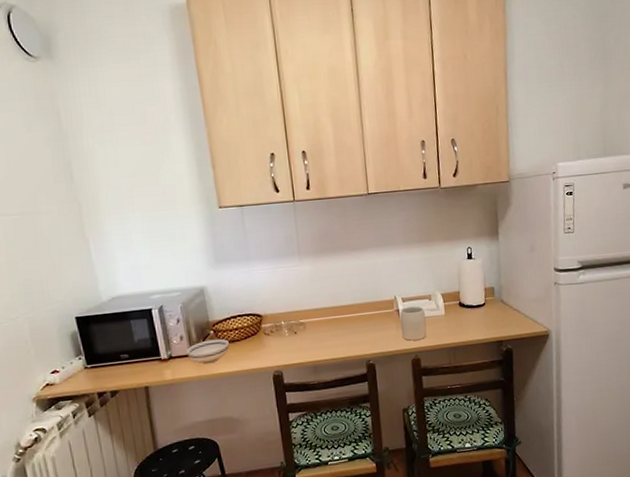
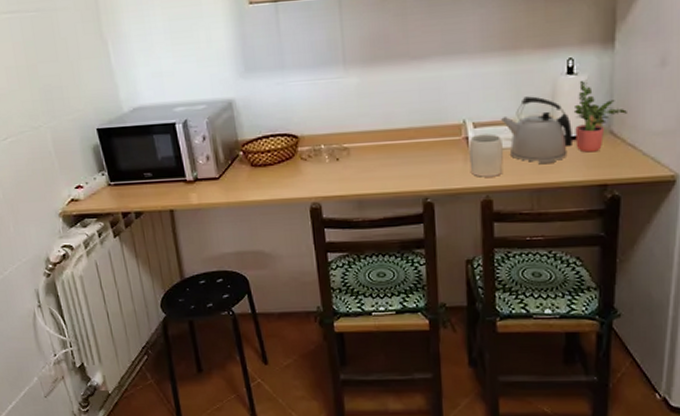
bowl: present [186,338,230,364] -> none [213,161,261,190]
kettle: none [422,276,476,328] -> present [500,96,572,165]
potted plant: none [474,262,511,317] -> present [573,79,627,153]

